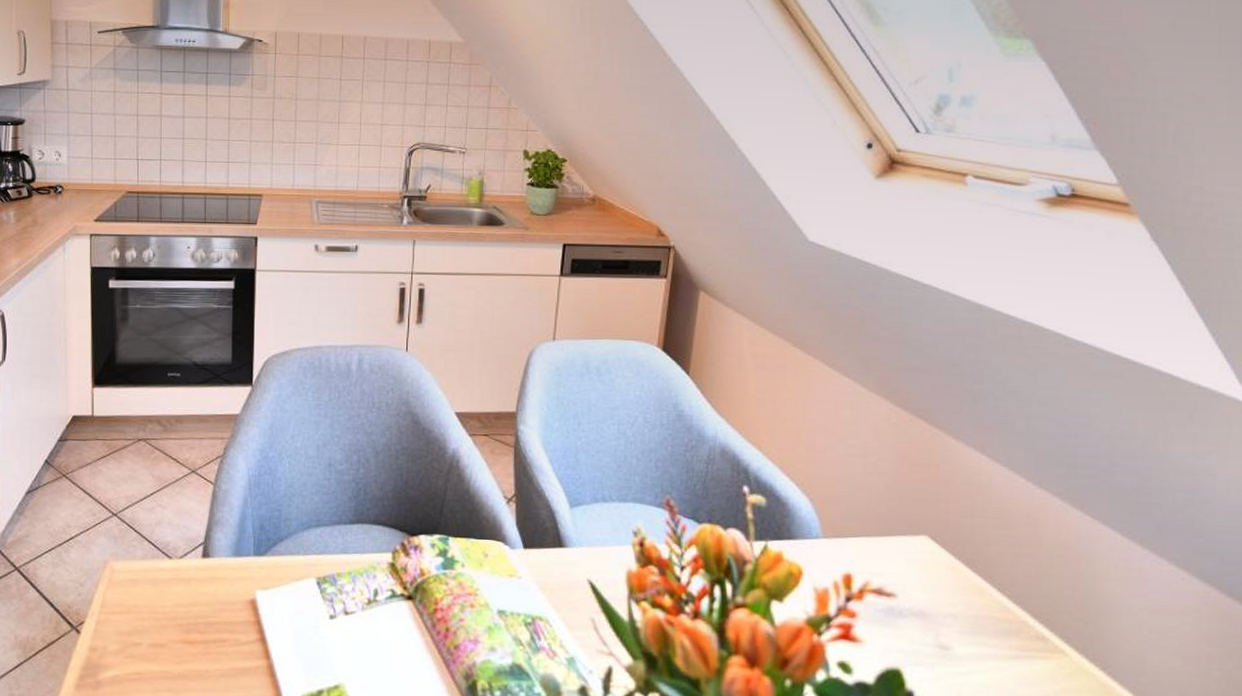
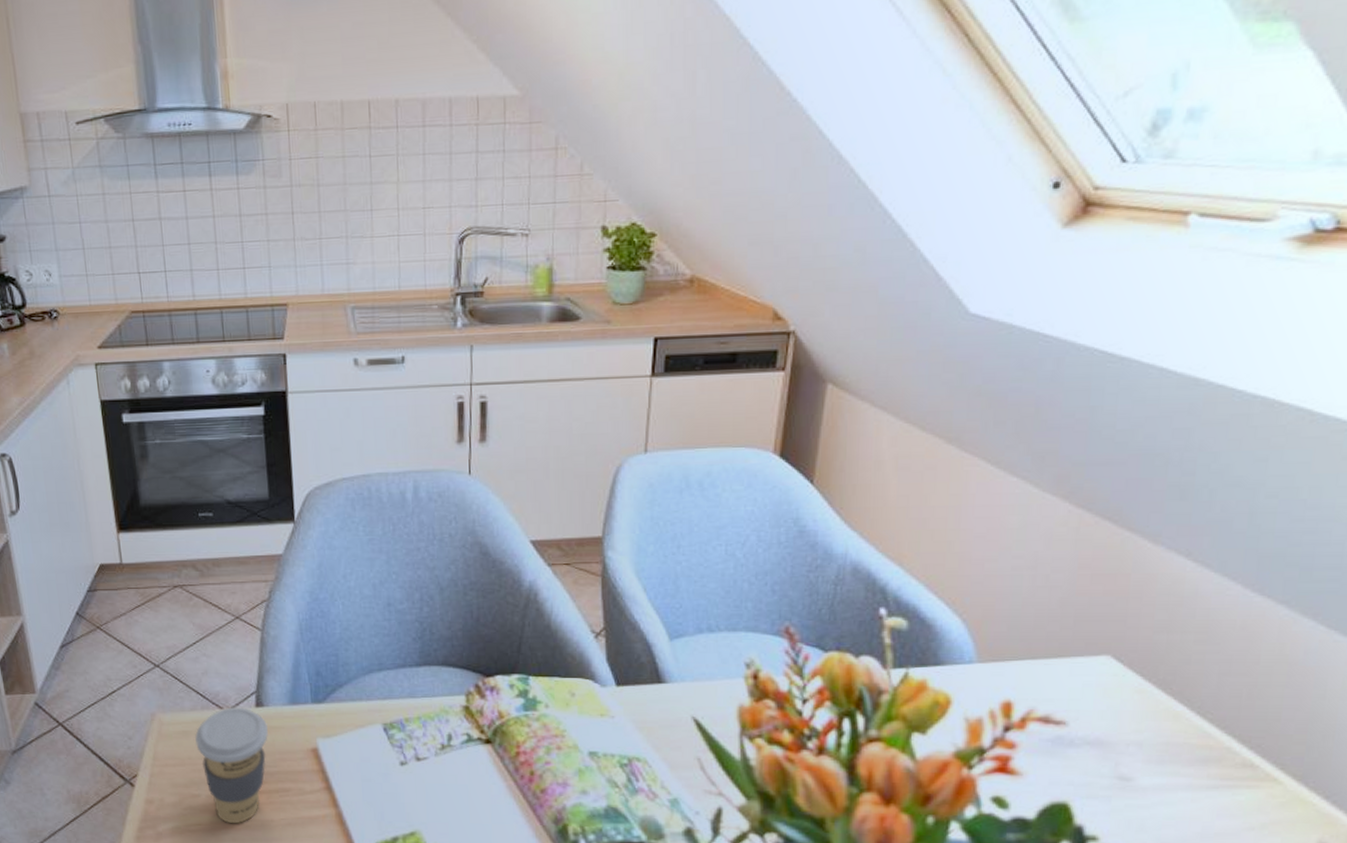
coffee cup: none [142,557,212,673] -> present [194,707,269,823]

